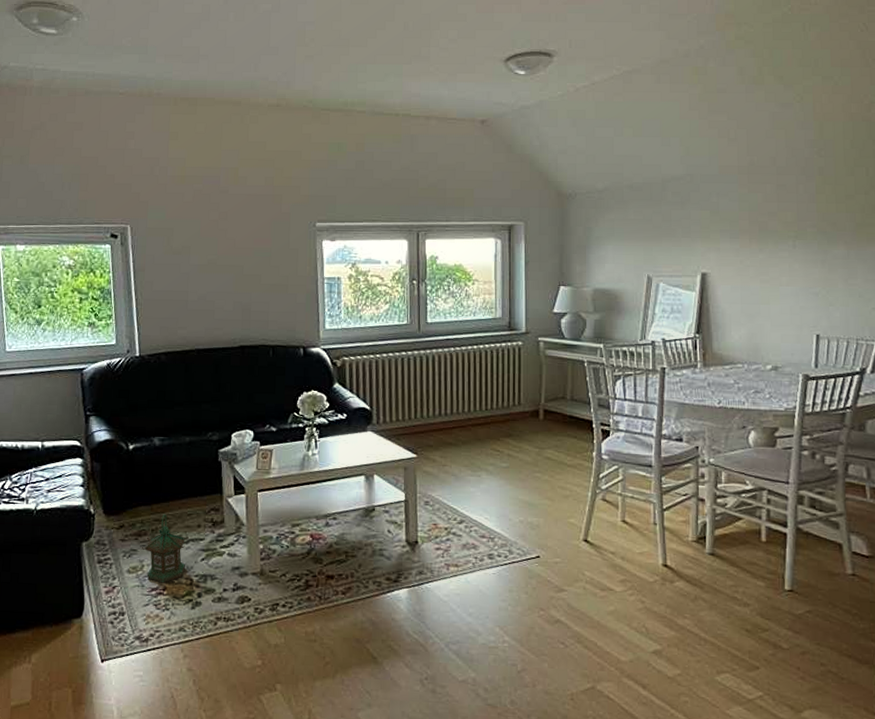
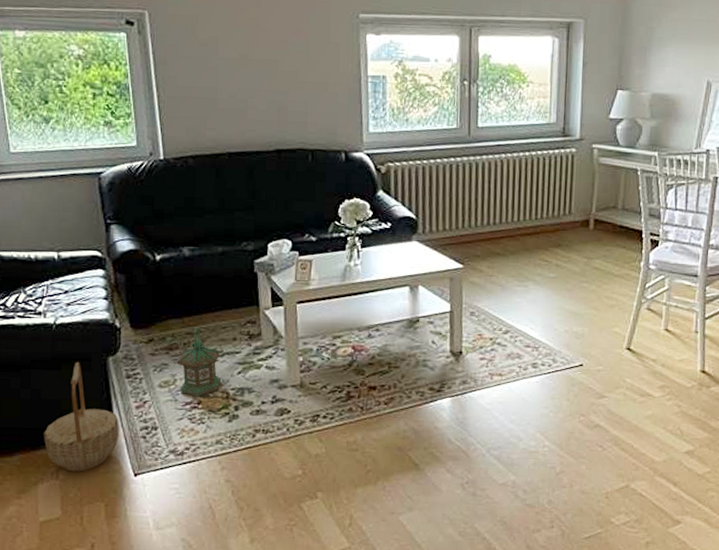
basket: none [19,546,89,657] -> present [43,361,119,472]

